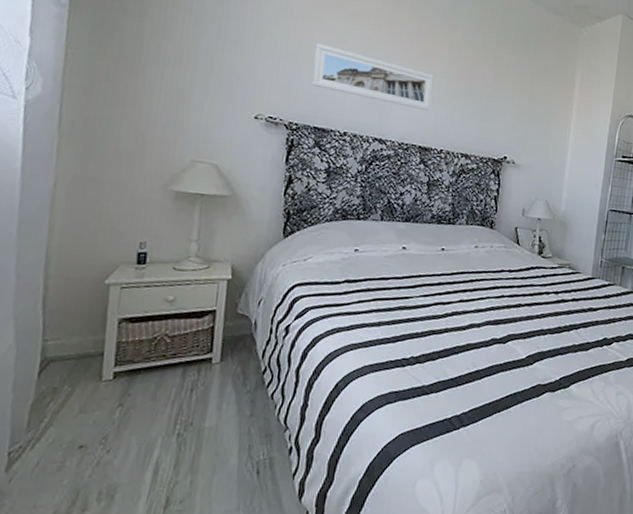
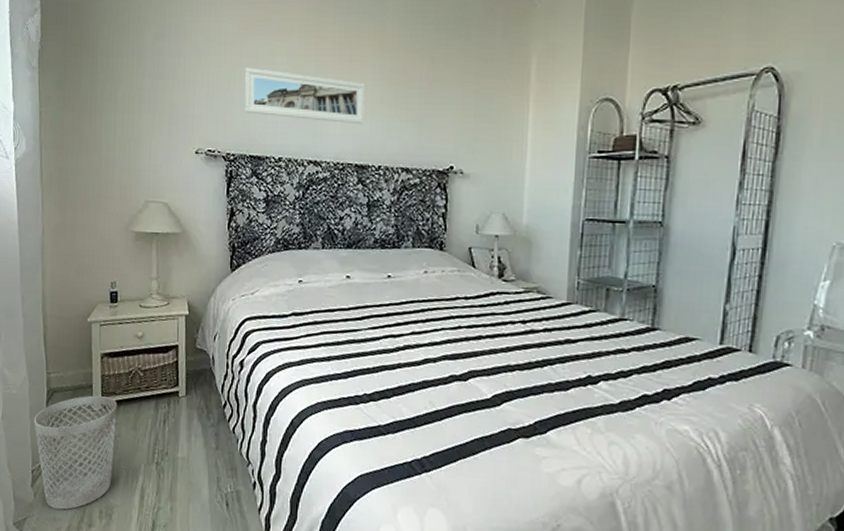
wastebasket: none [17,364,134,495] -> present [33,395,117,510]

